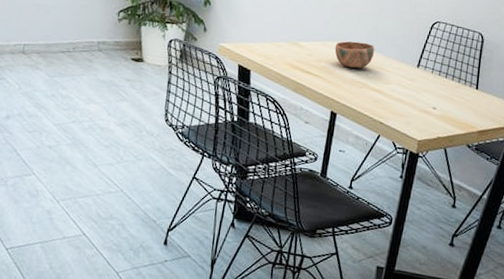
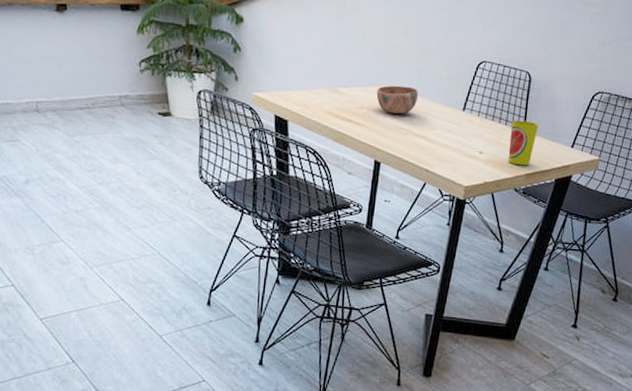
cup: none [460,78,491,123] -> present [508,120,539,166]

